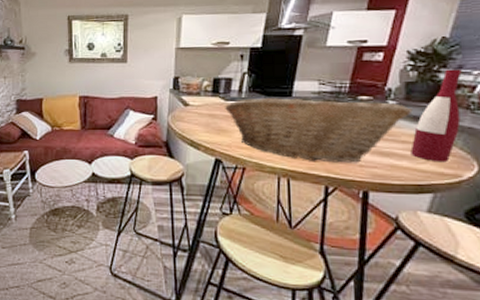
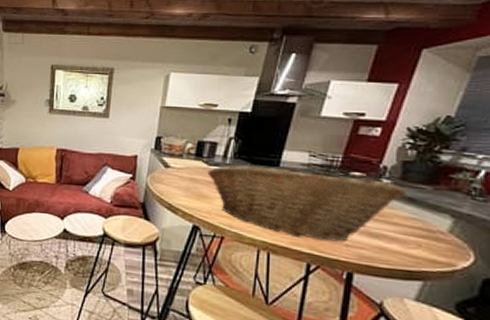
wine bottle: present [410,69,462,163] -> none [402,151,465,250]

